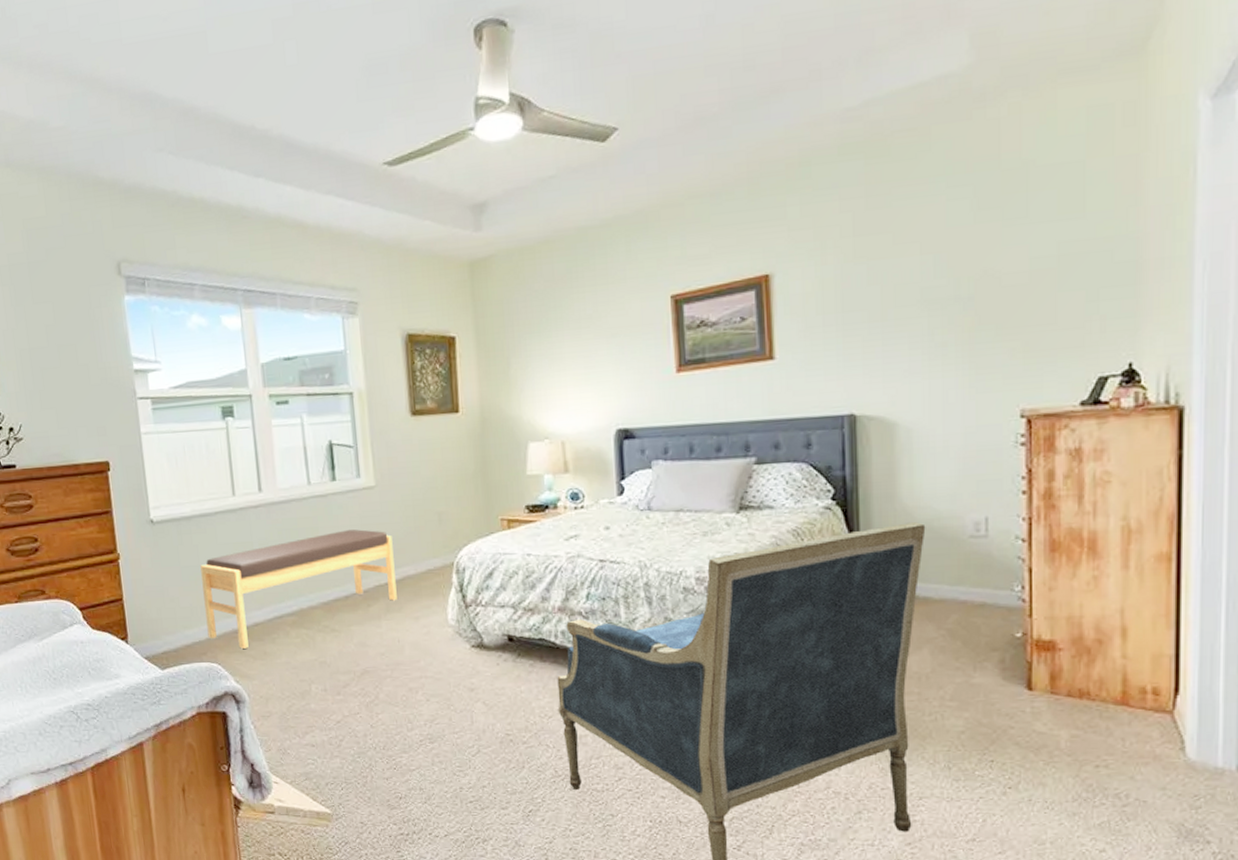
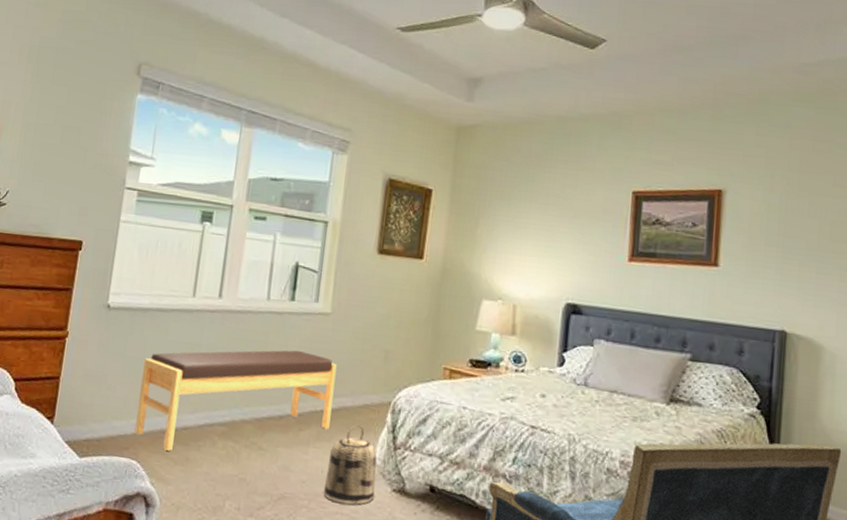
basket: none [403,590,455,668] -> present [323,424,377,506]

